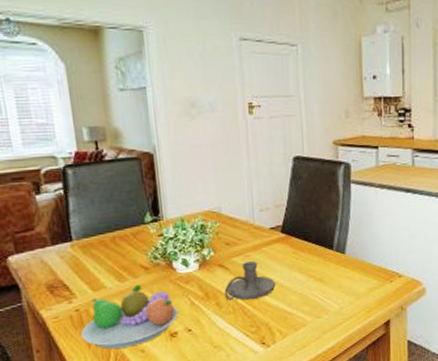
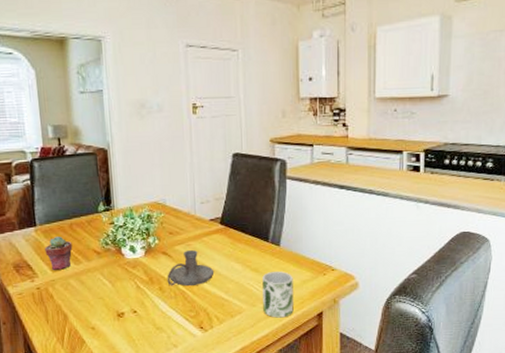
fruit bowl: present [81,284,178,349] -> none [41,267,125,325]
potted succulent: none [83,252,117,289] -> present [45,237,73,270]
mug: none [327,280,360,329] -> present [262,271,294,318]

